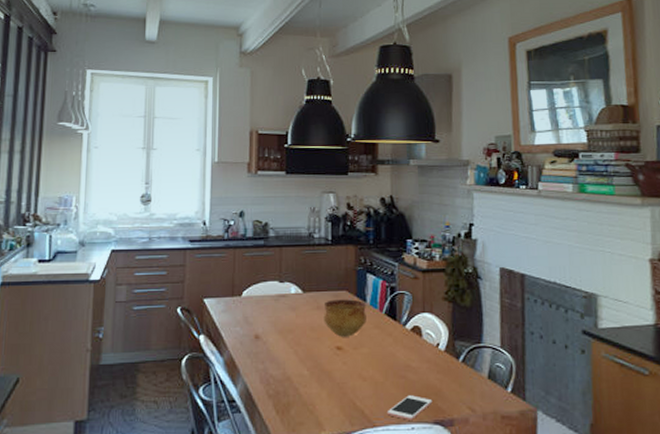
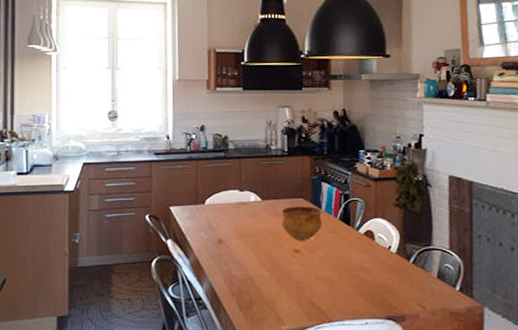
cell phone: present [386,395,433,420] -> none [342,293,385,316]

